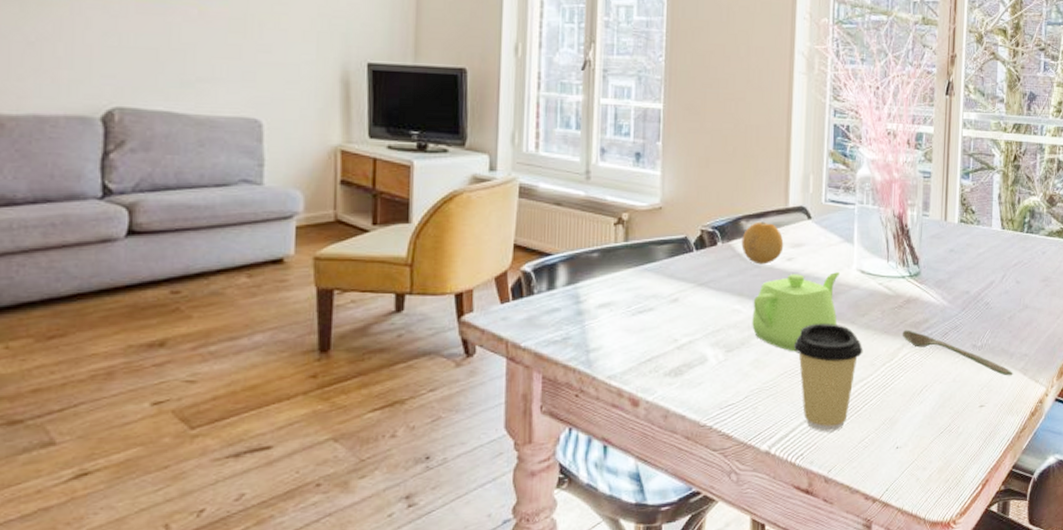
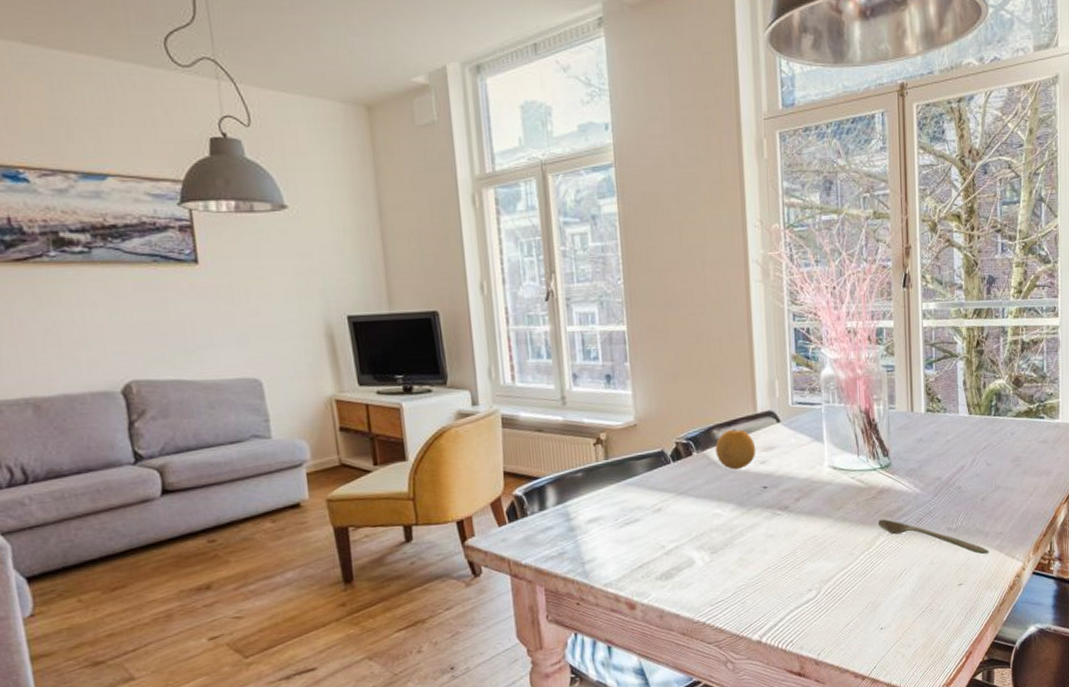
teapot: present [752,272,841,352] -> none [732,470,814,549]
coffee cup: present [793,323,863,432] -> none [774,519,842,620]

